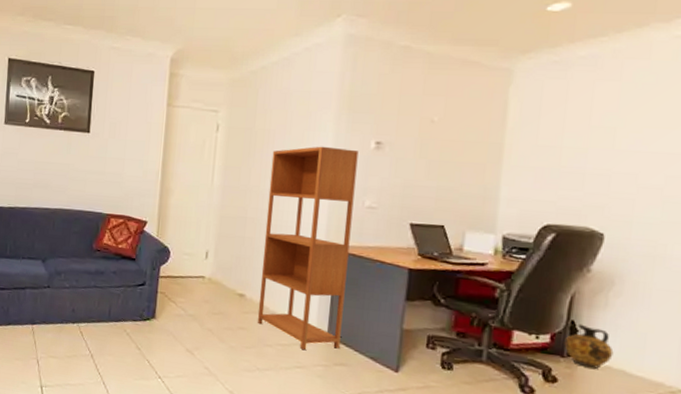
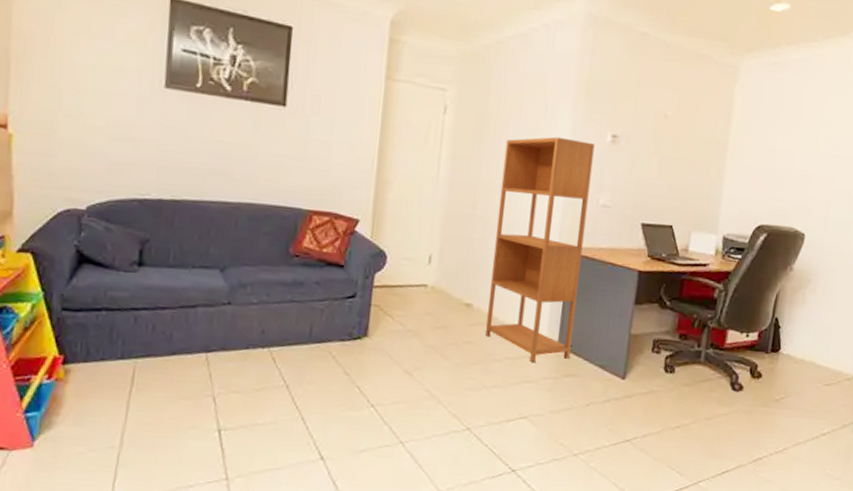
ceramic jug: present [564,323,614,369] -> none [768,320,807,362]

